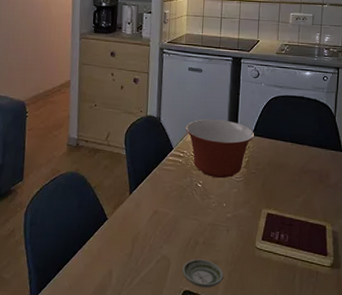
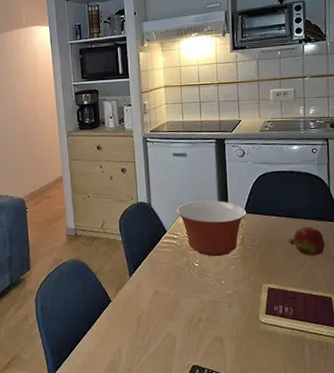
saucer: present [182,259,224,288] -> none [188,335,231,363]
fruit: none [291,154,326,184] -> present [288,227,326,256]

